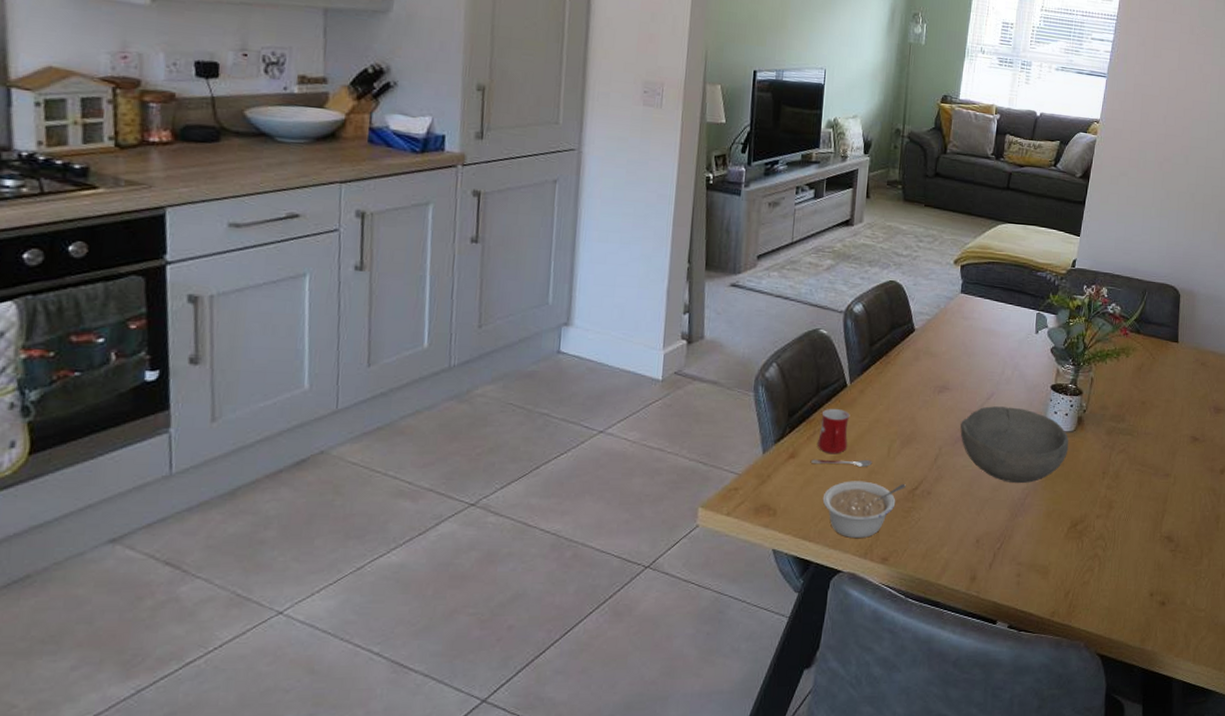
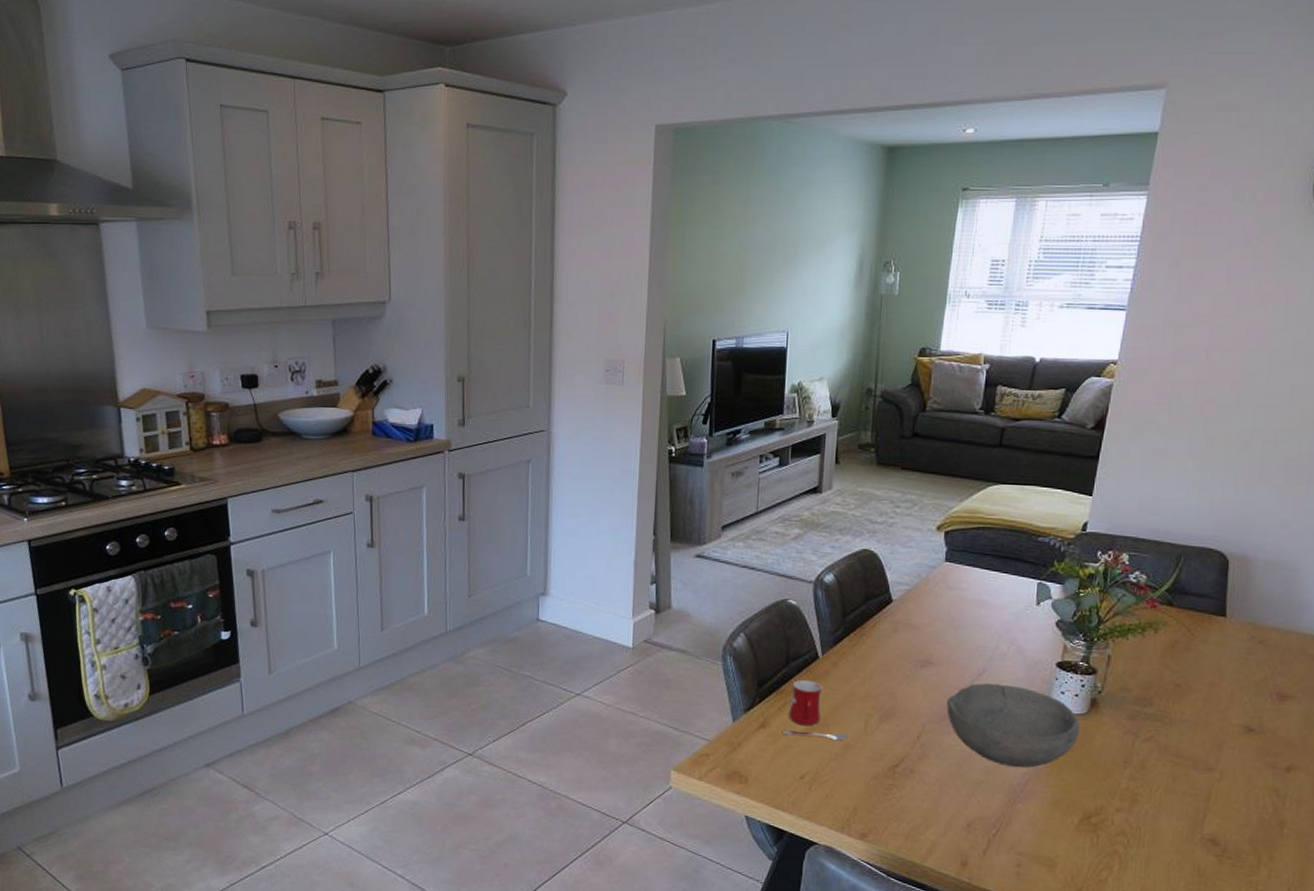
legume: present [822,481,906,539] -> none [795,753,885,813]

